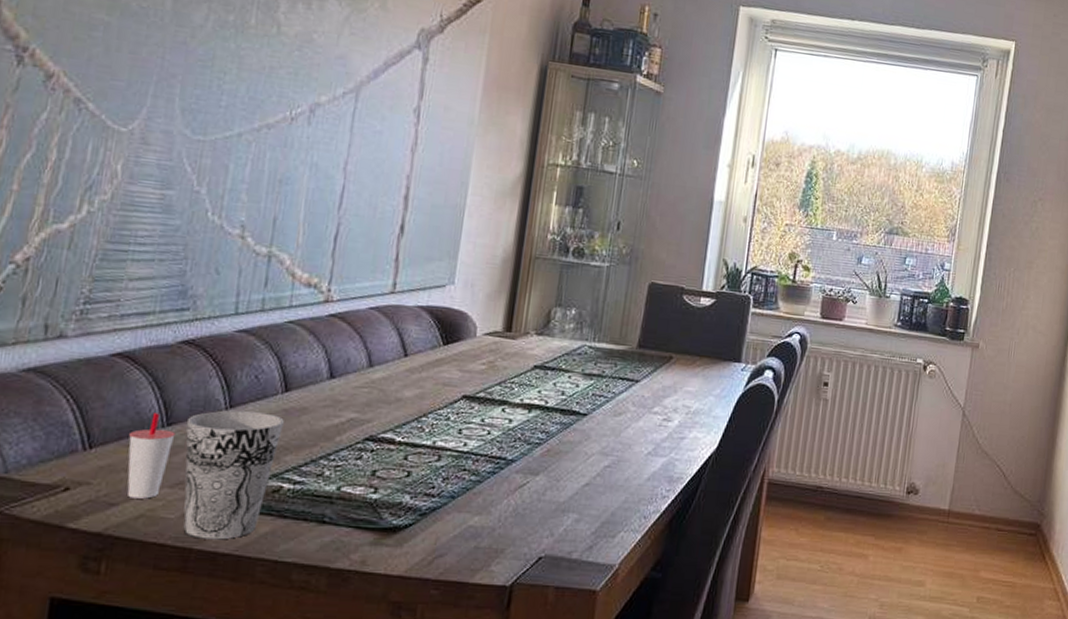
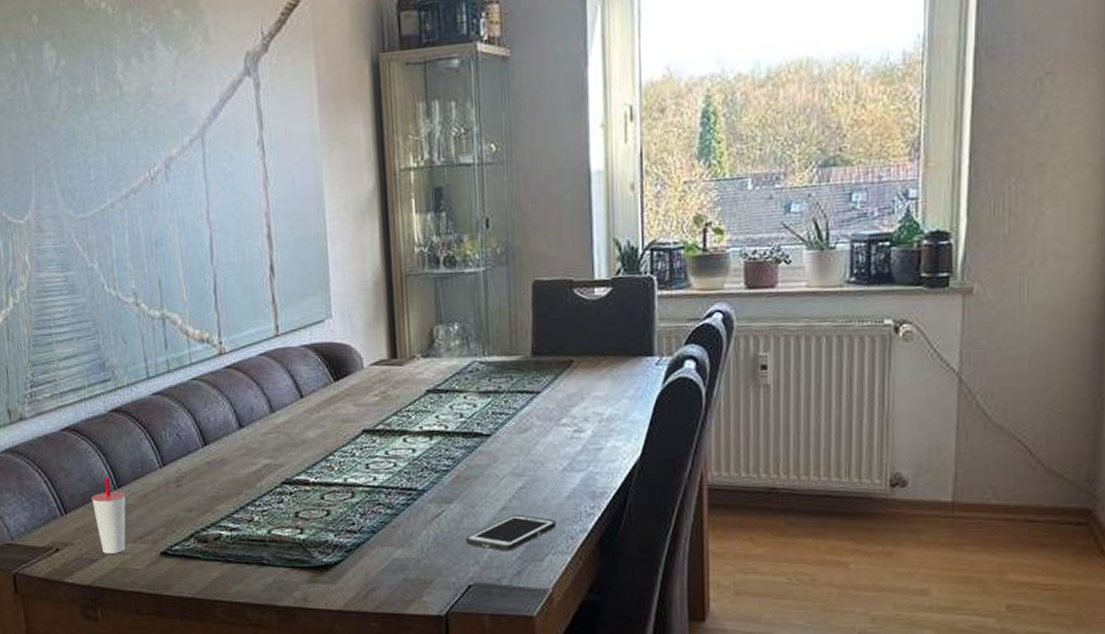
cup: present [183,410,284,540] -> none [131,467,210,586]
cell phone: none [545,492,633,526] -> present [466,515,556,551]

